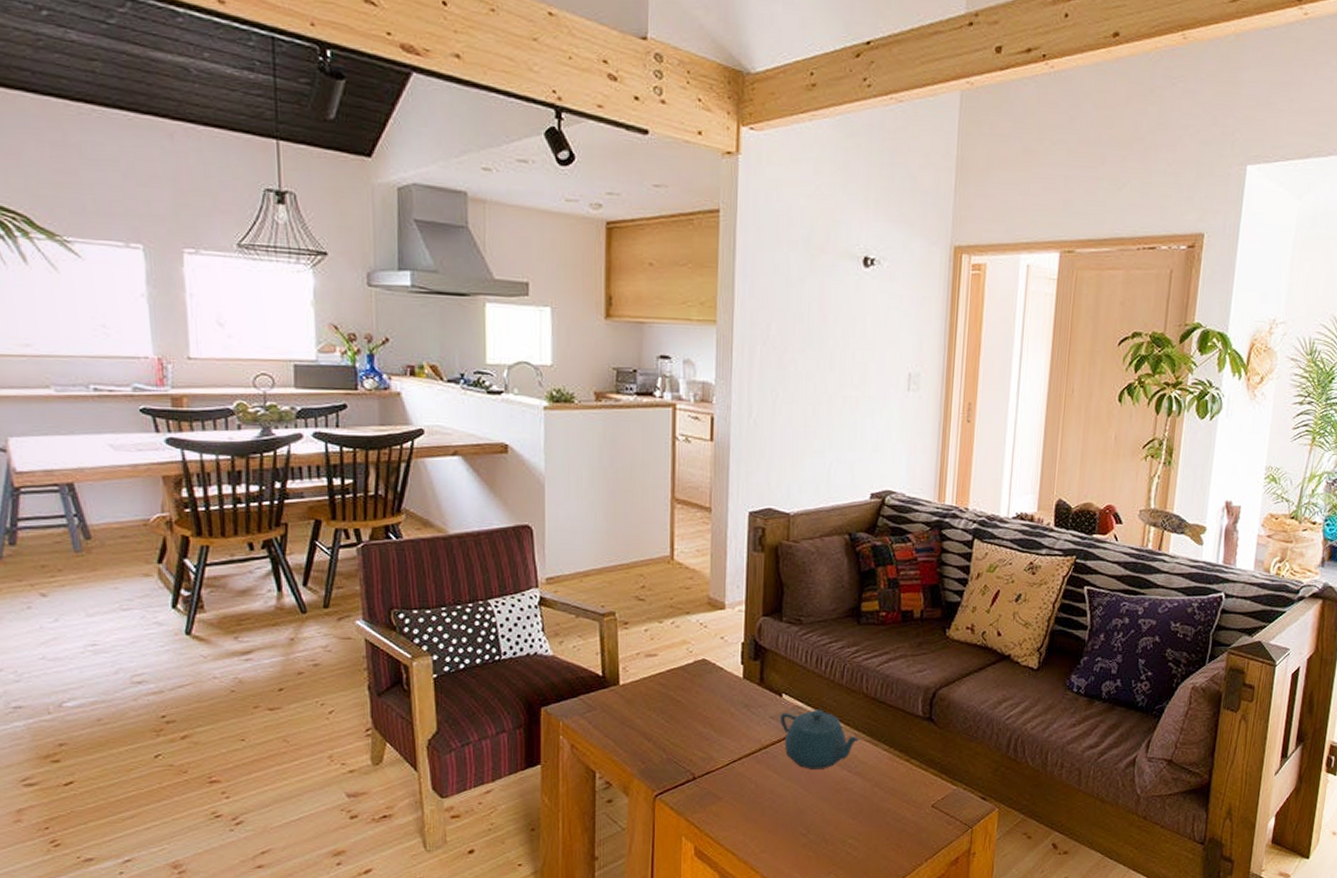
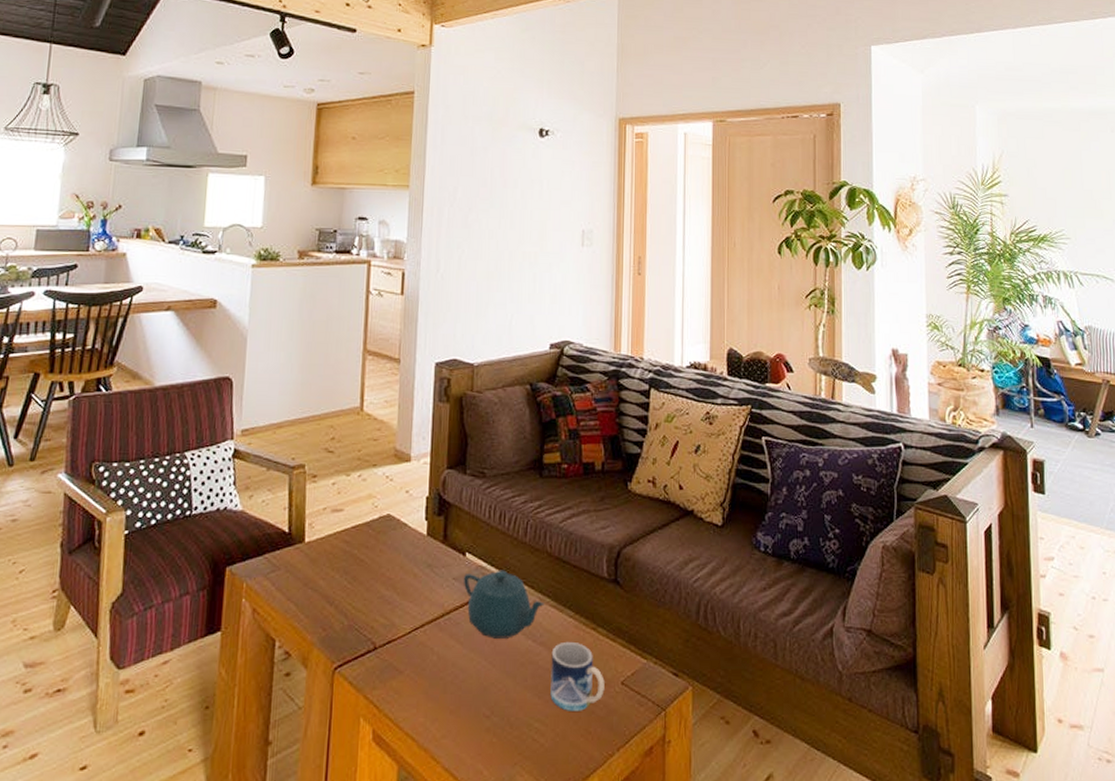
mug: none [864,771,916,830] -> present [550,641,605,711]

